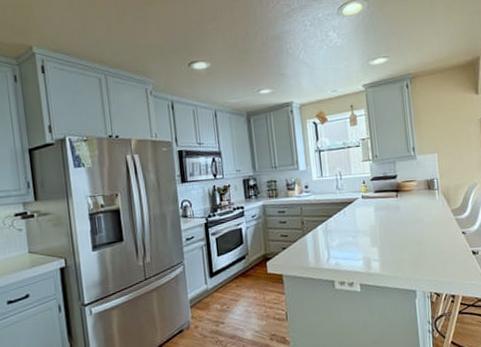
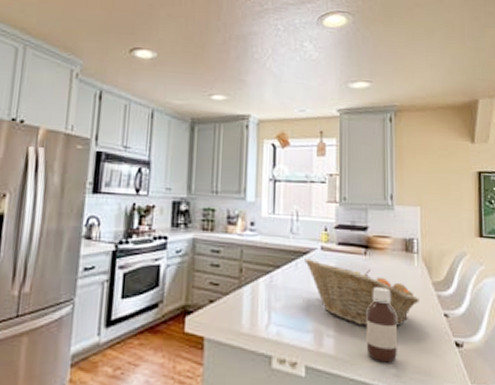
fruit basket: none [350,206,442,250] -> present [305,258,419,326]
bottle: none [401,219,428,274] -> present [366,287,397,363]

